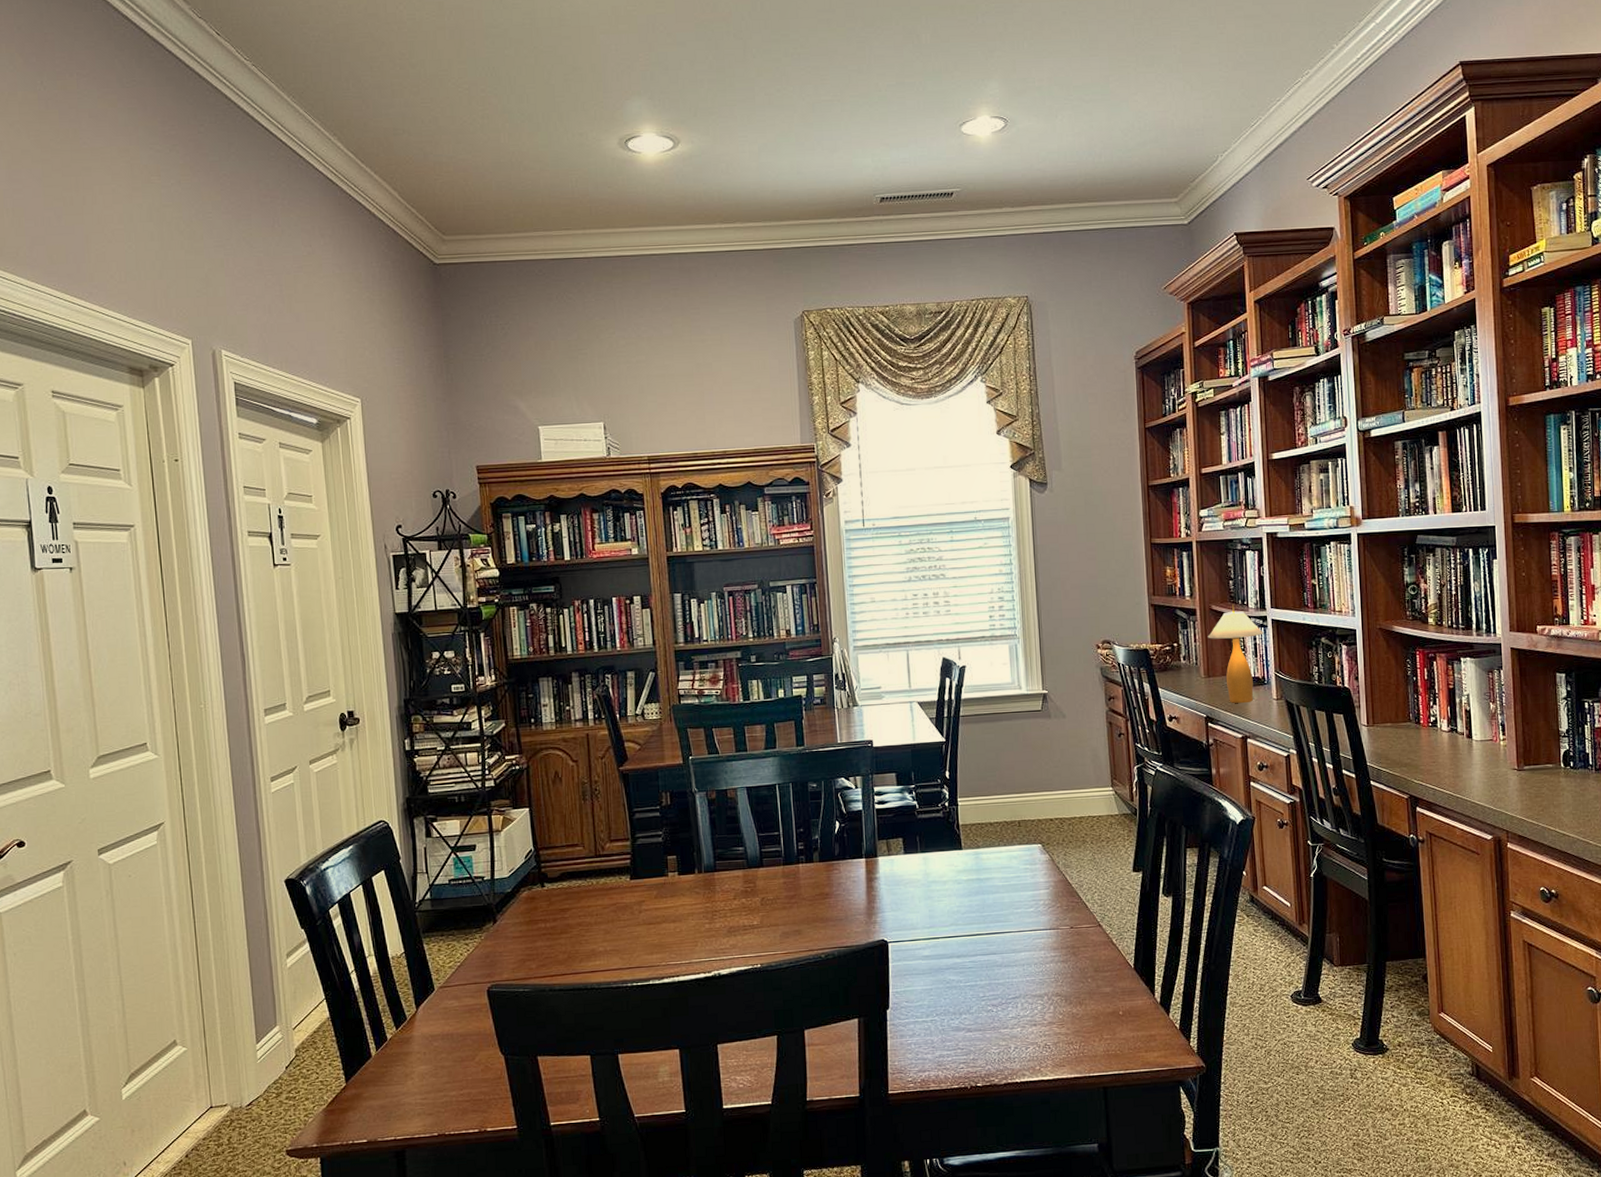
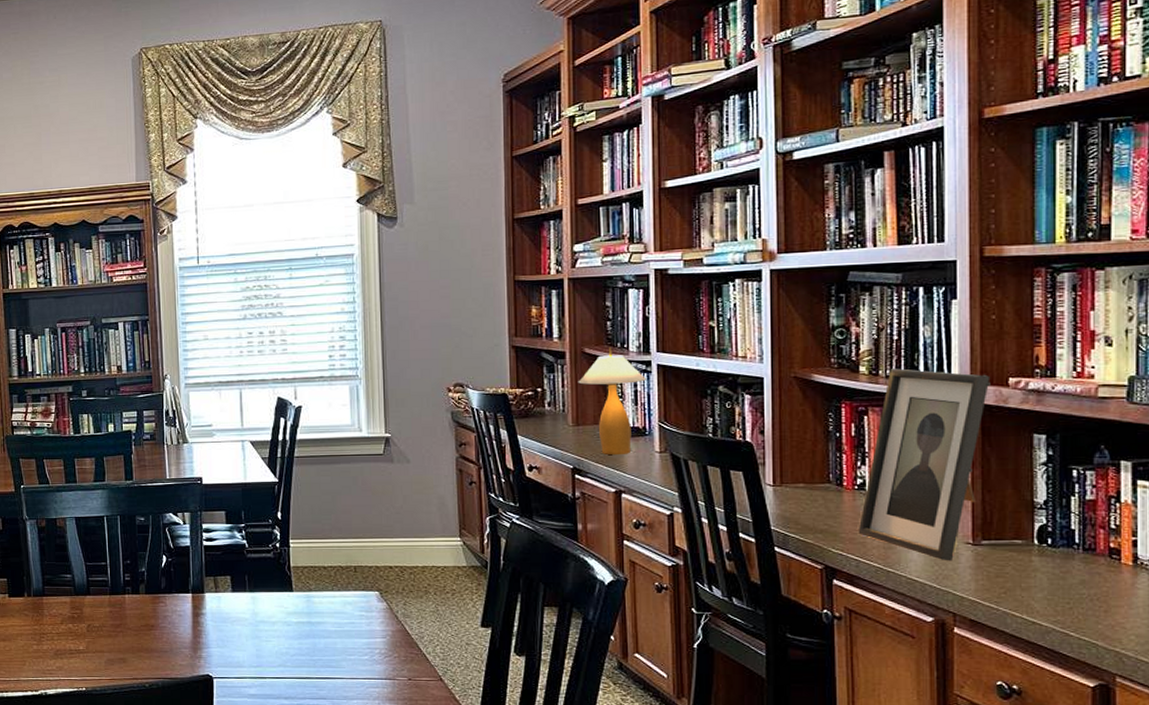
picture frame: none [1433,619,1524,786] -> present [858,368,991,561]

